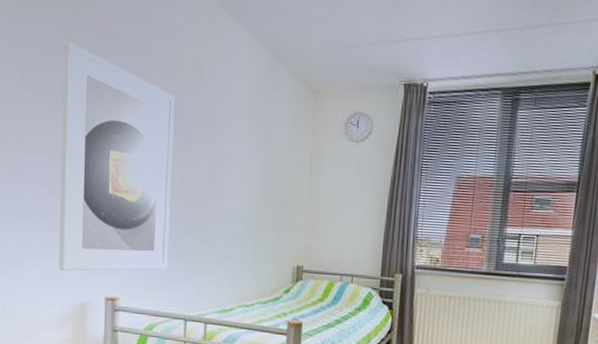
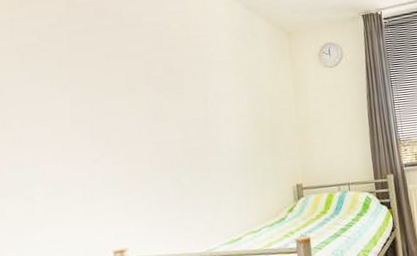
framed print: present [58,41,175,271] -> none [60,24,173,233]

